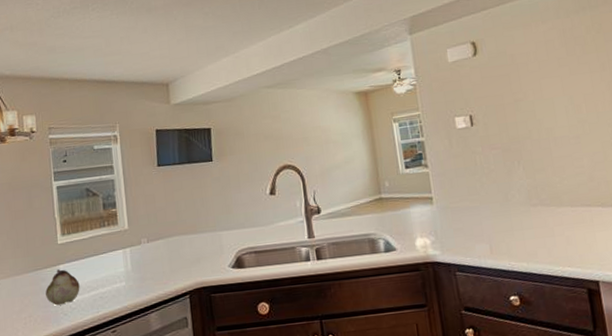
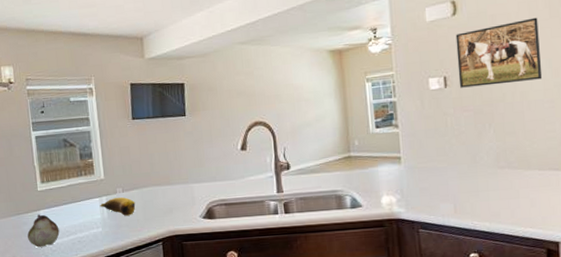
banana: none [123,248,161,268] -> present [99,197,136,216]
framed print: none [478,56,566,126] -> present [455,17,543,88]

